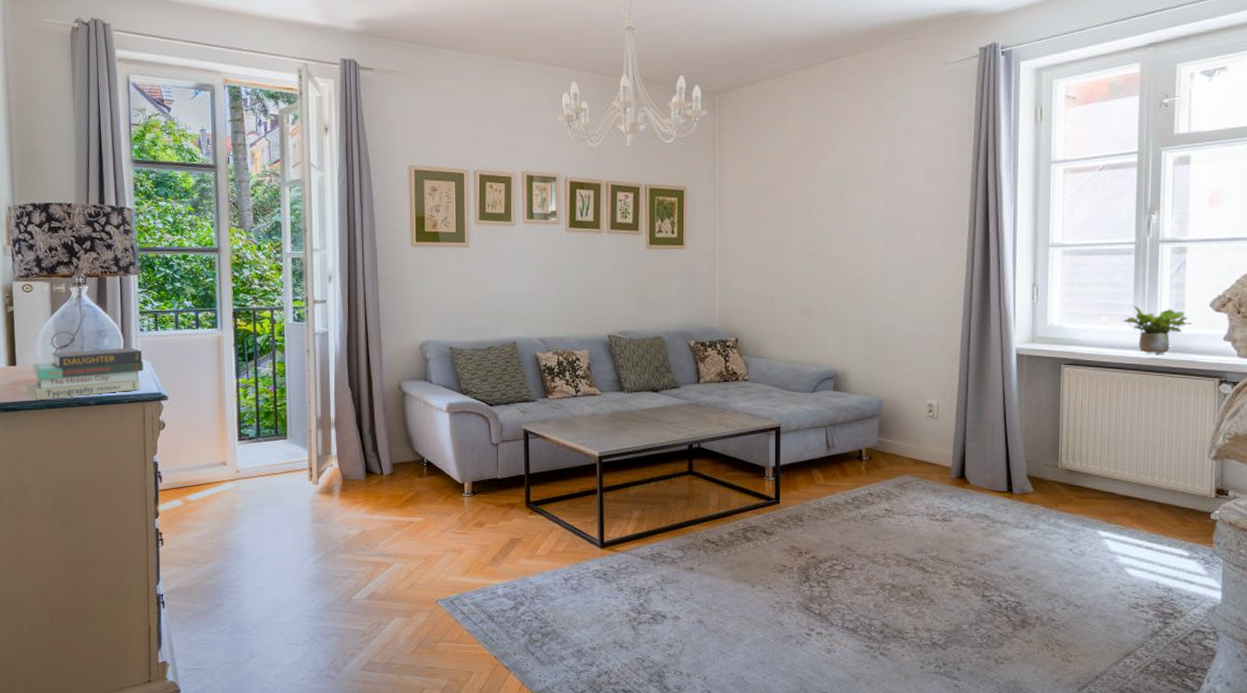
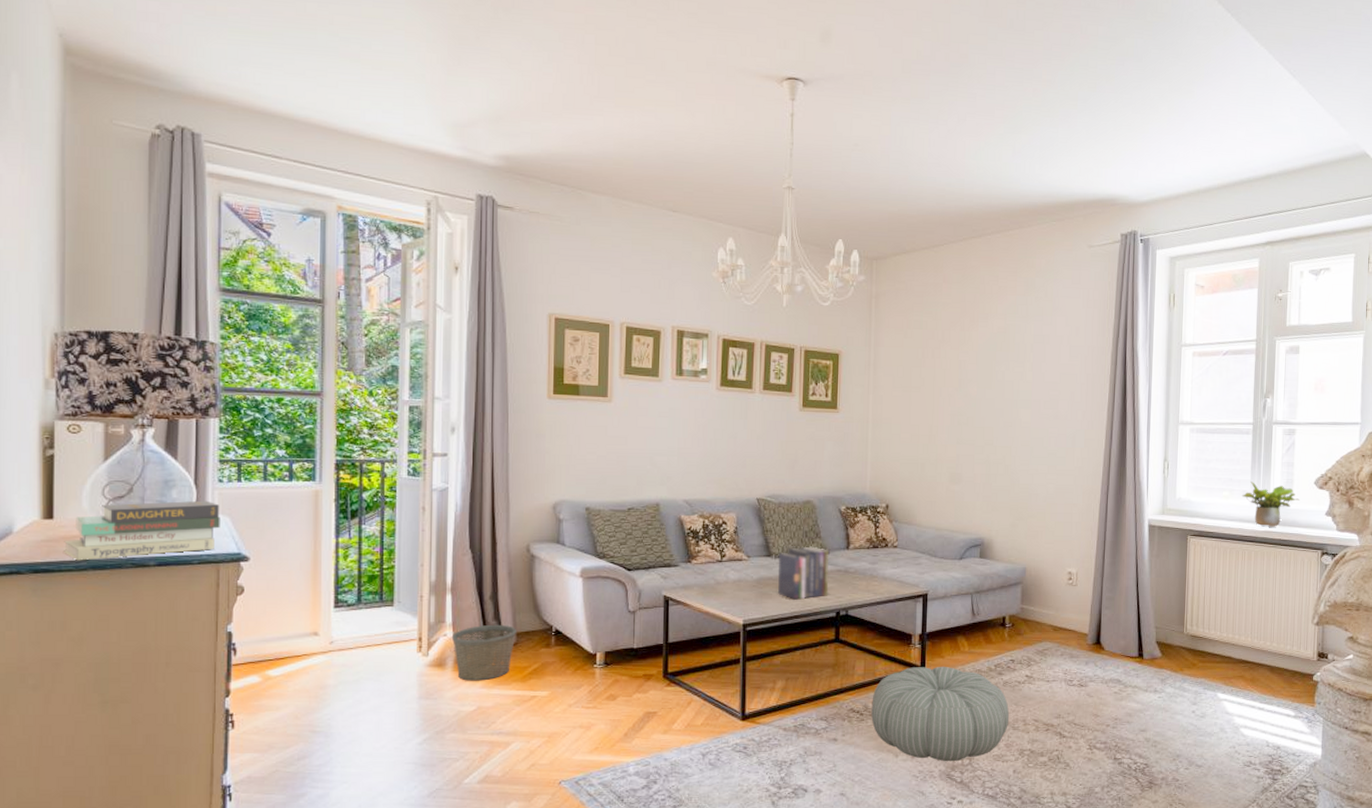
basket: none [337,456,394,507] -> present [451,624,518,681]
books: none [630,381,681,433] -> present [777,546,829,600]
pouf: none [727,498,869,594] -> present [871,666,1010,762]

